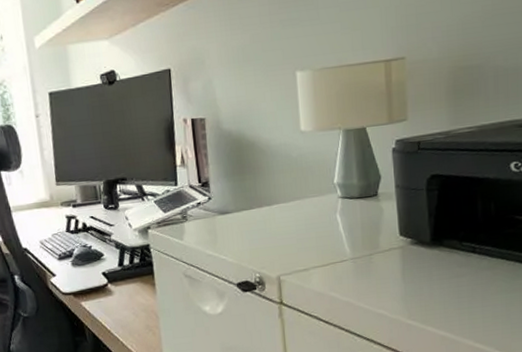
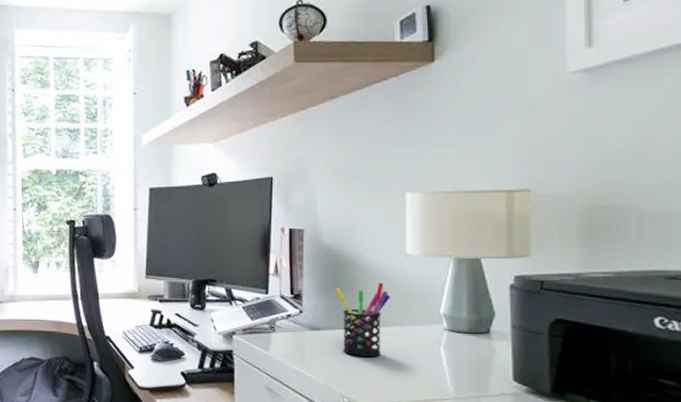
pen holder: none [239,161,290,233] -> present [335,282,391,357]

